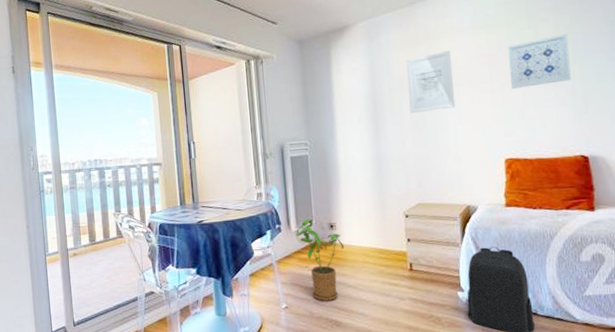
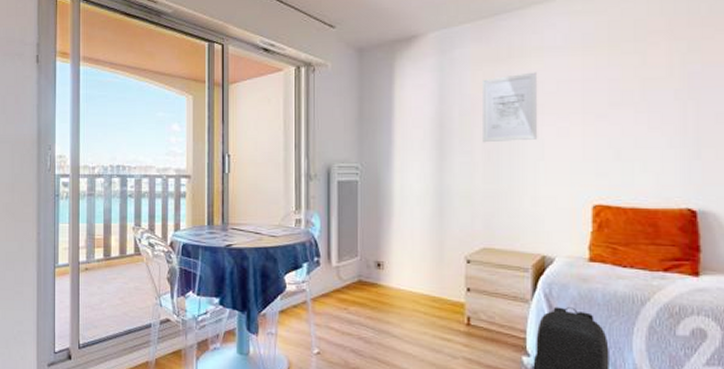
house plant: present [295,218,345,301] -> none [336,254,392,351]
wall art: present [508,33,571,89] -> none [608,62,683,123]

